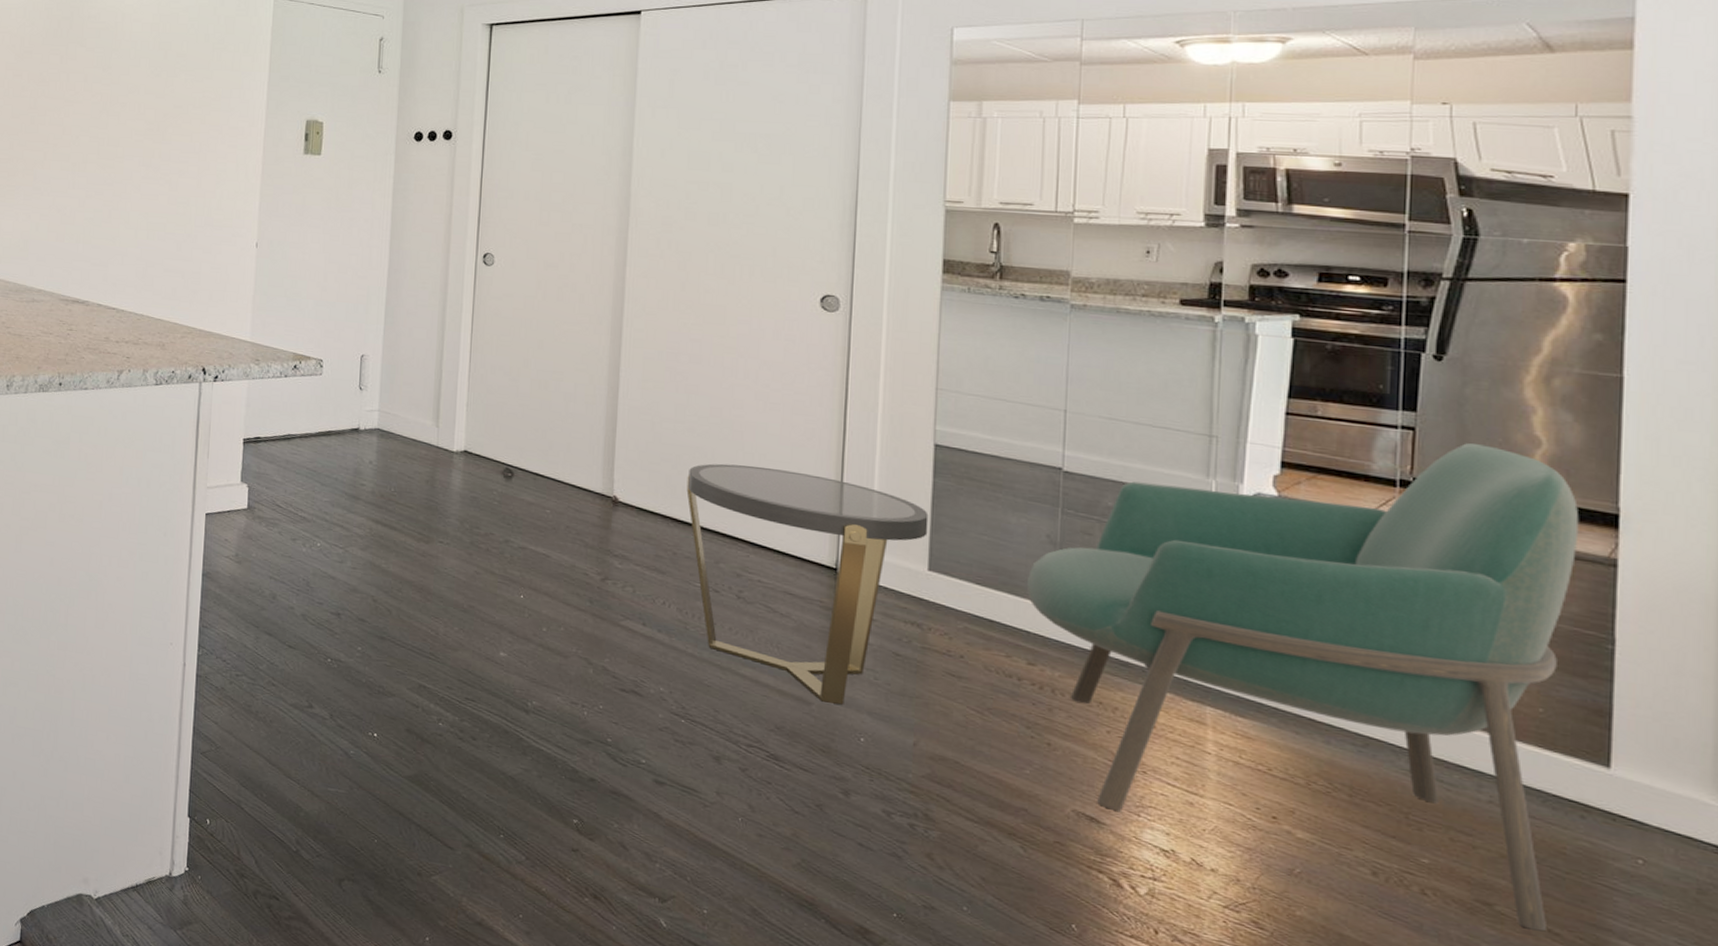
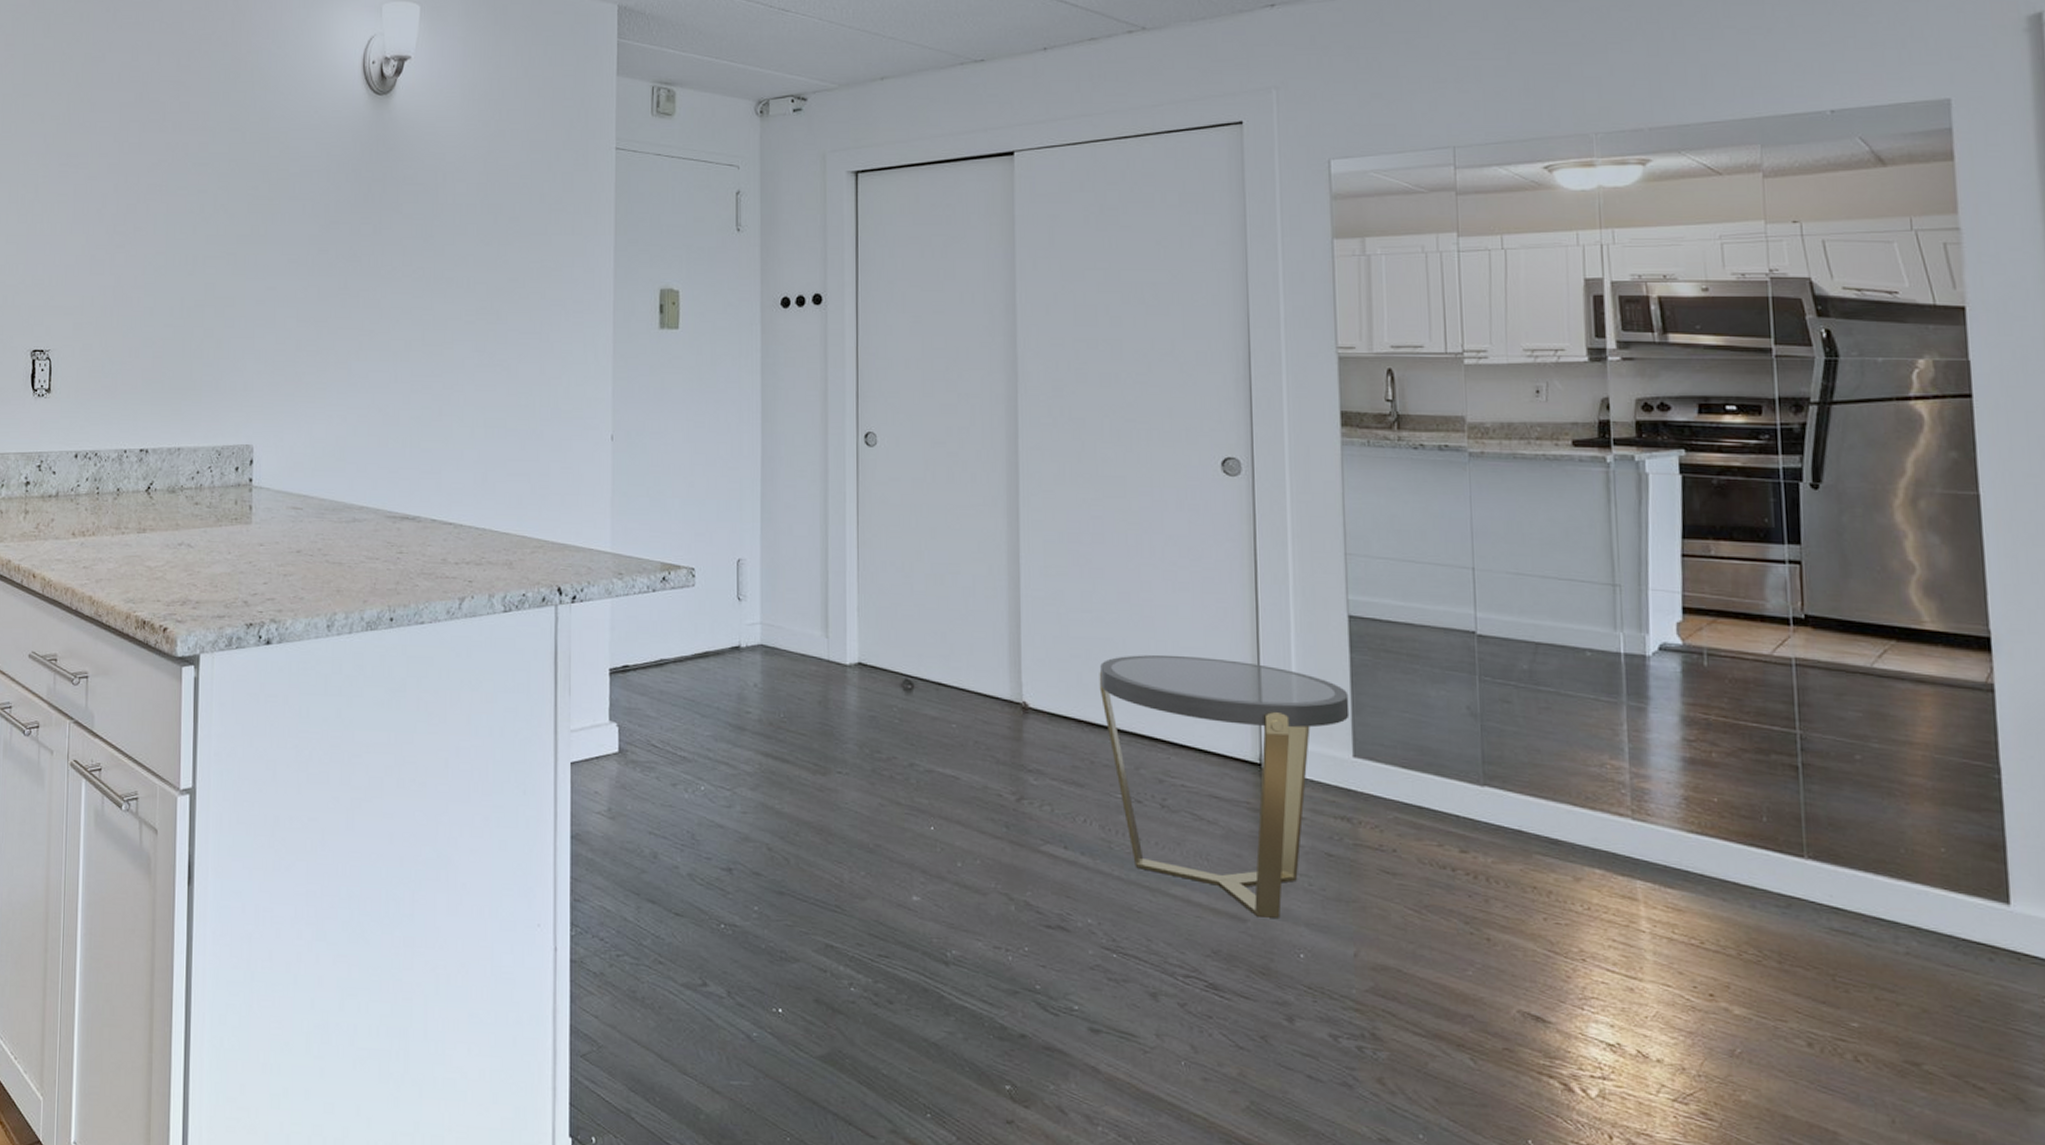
armchair: present [1026,442,1580,931] -> none [1451,573,1971,1087]

